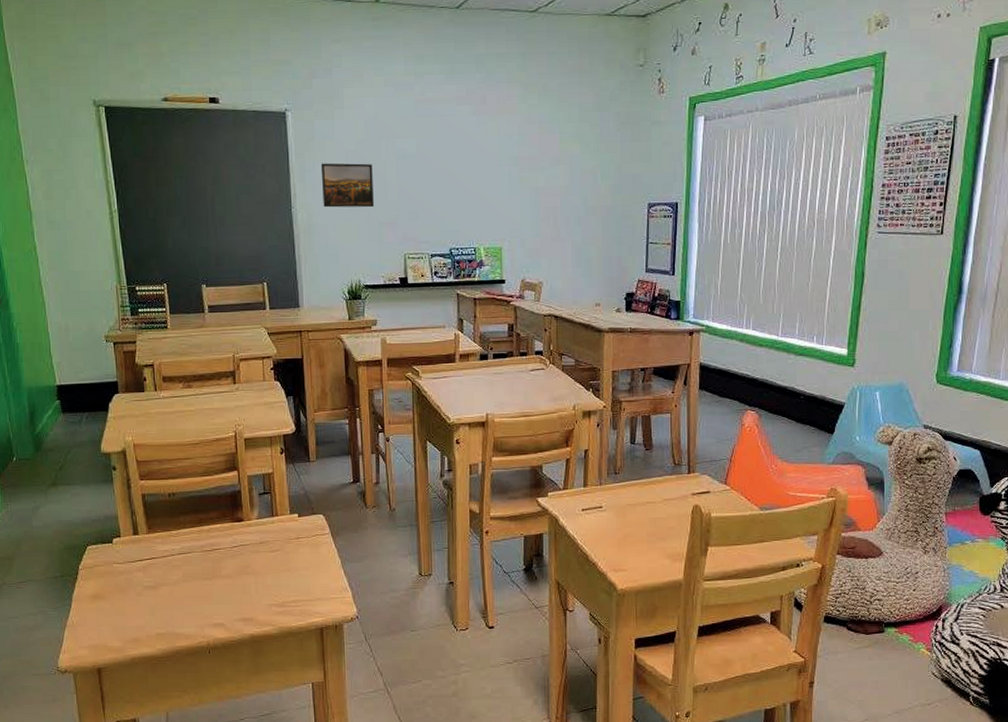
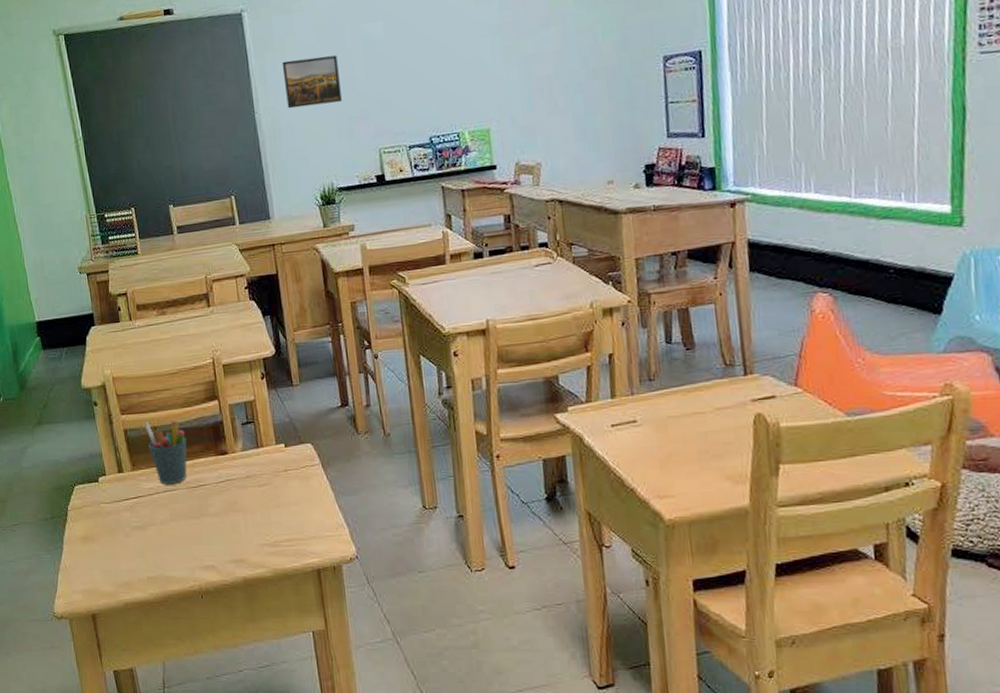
pen holder: none [162,487,204,547] -> present [144,421,187,484]

